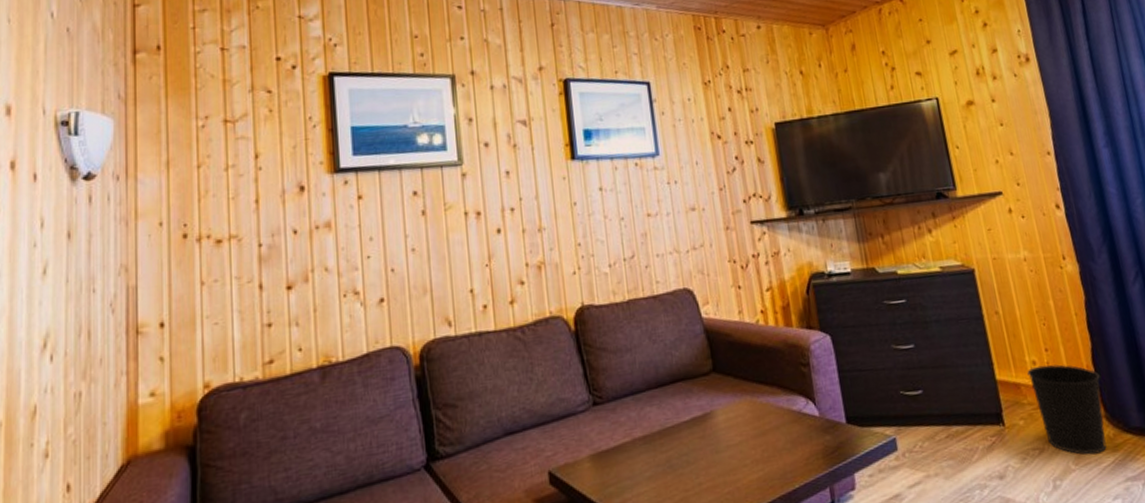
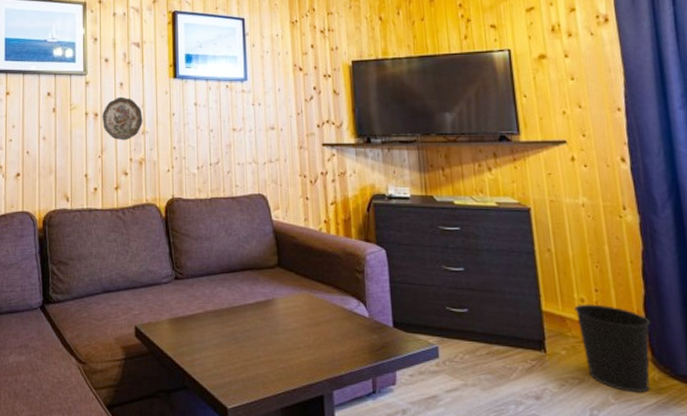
decorative plate: none [486,188,538,243] -> present [102,96,143,141]

